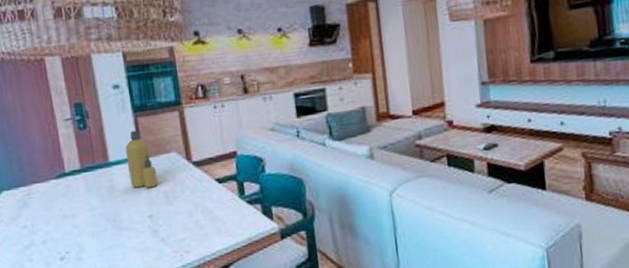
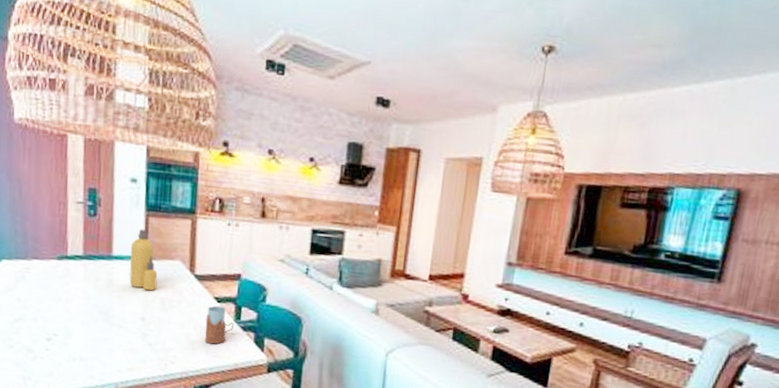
drinking glass: none [211,186,240,225] -> present [204,305,235,344]

